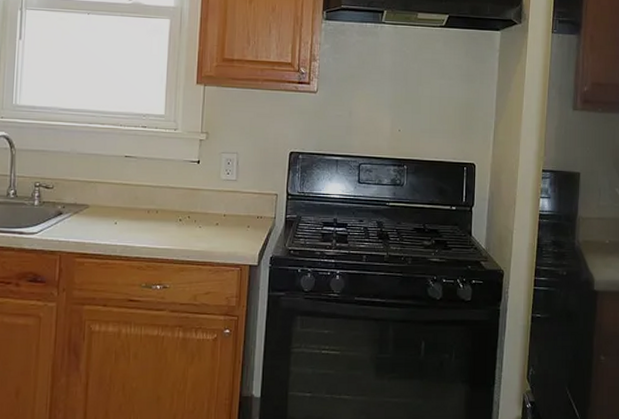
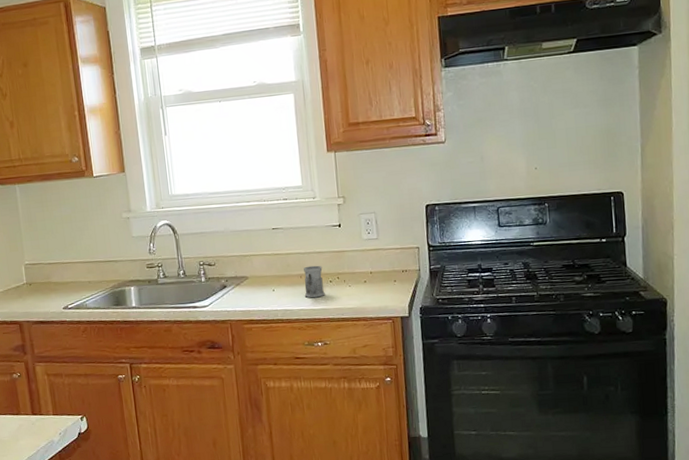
mug: none [149,201,174,236] -> present [304,265,325,298]

